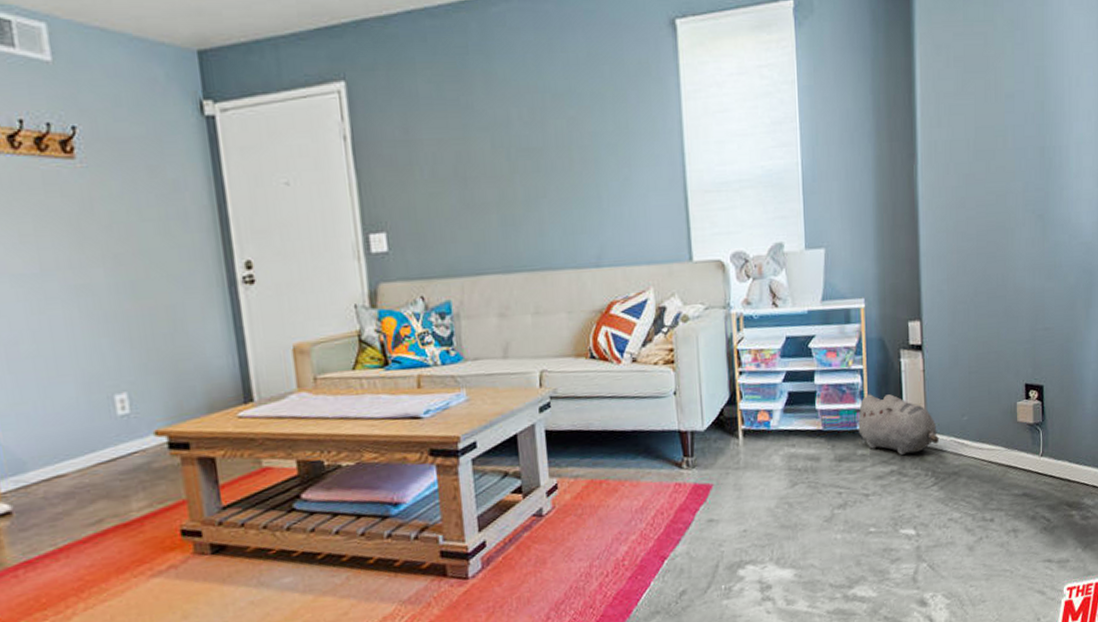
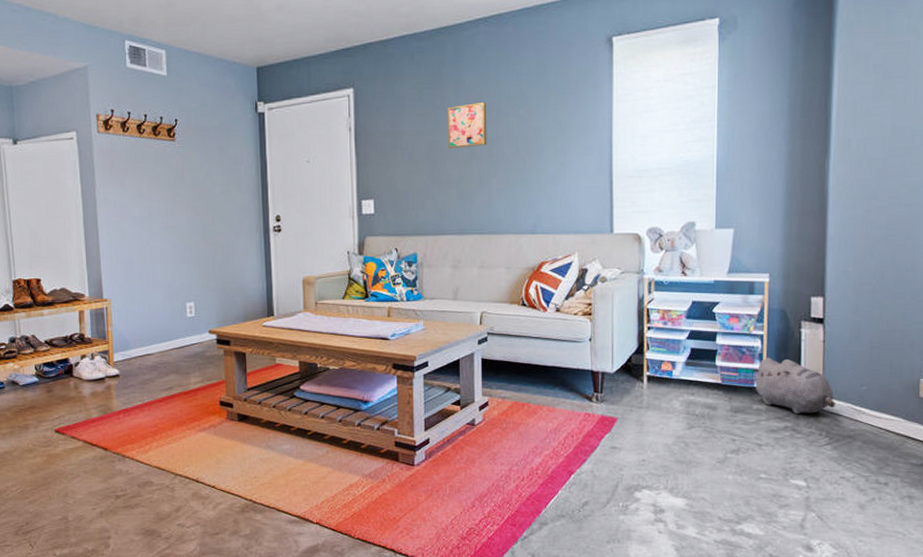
wall art: none [476,99,532,163] -> present [447,101,487,149]

